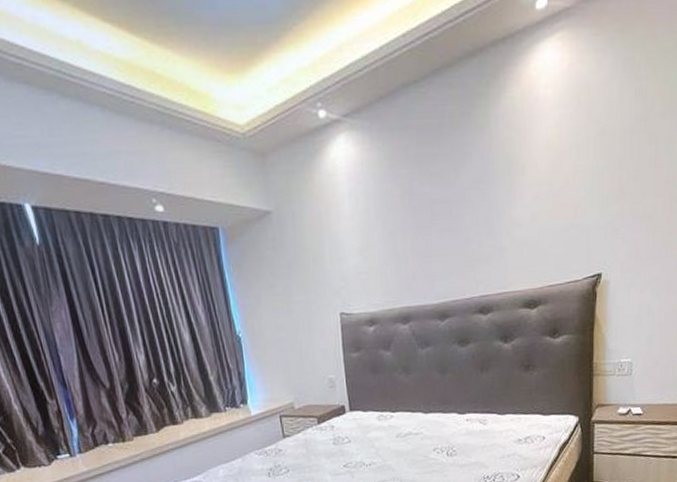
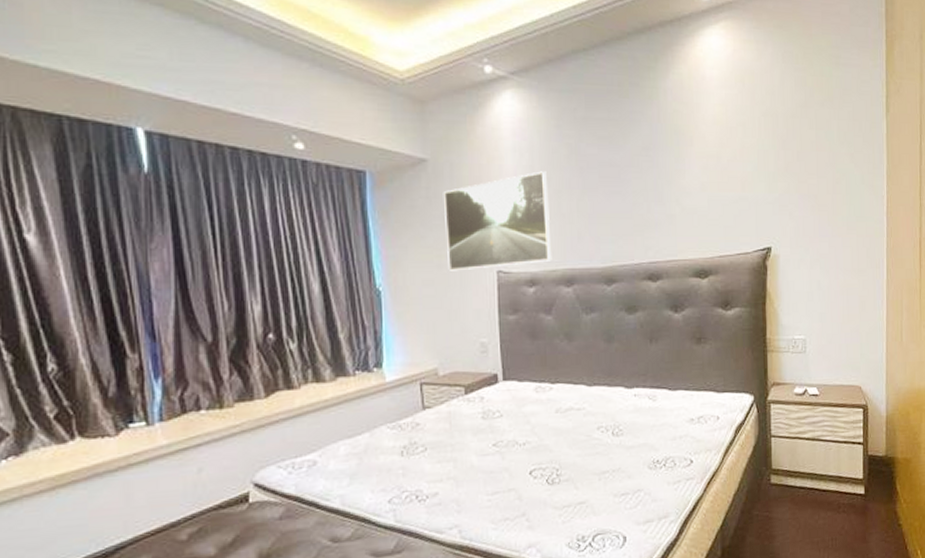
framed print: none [287,214,389,316] -> present [443,171,552,271]

